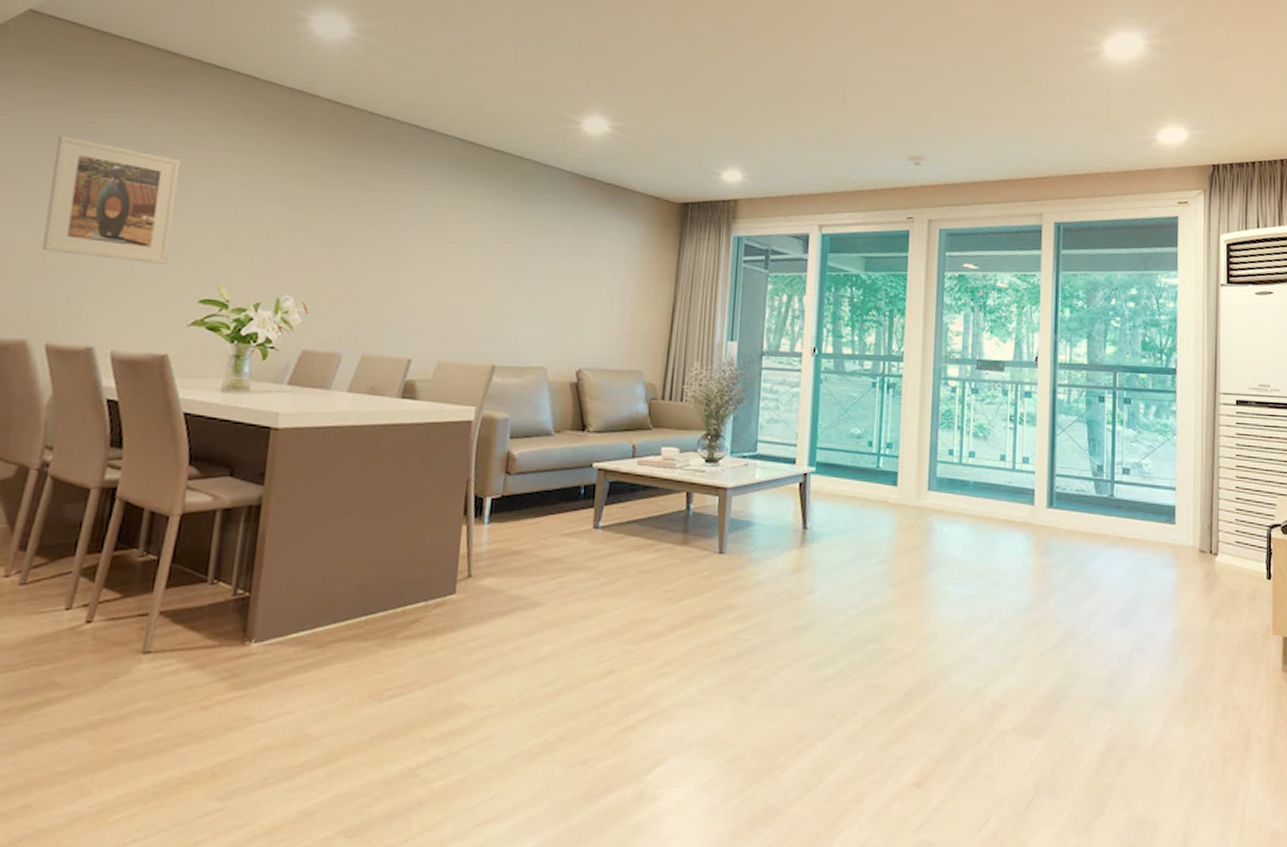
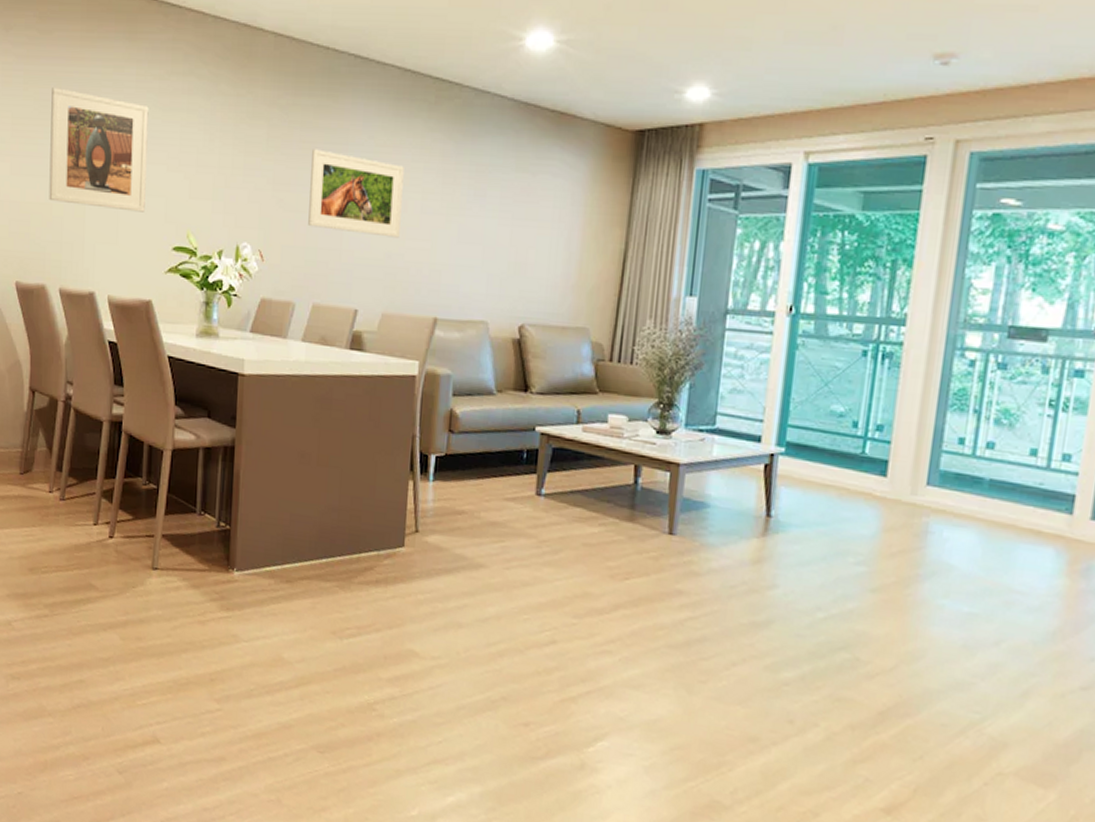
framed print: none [360,208,464,291] -> present [308,149,404,238]

